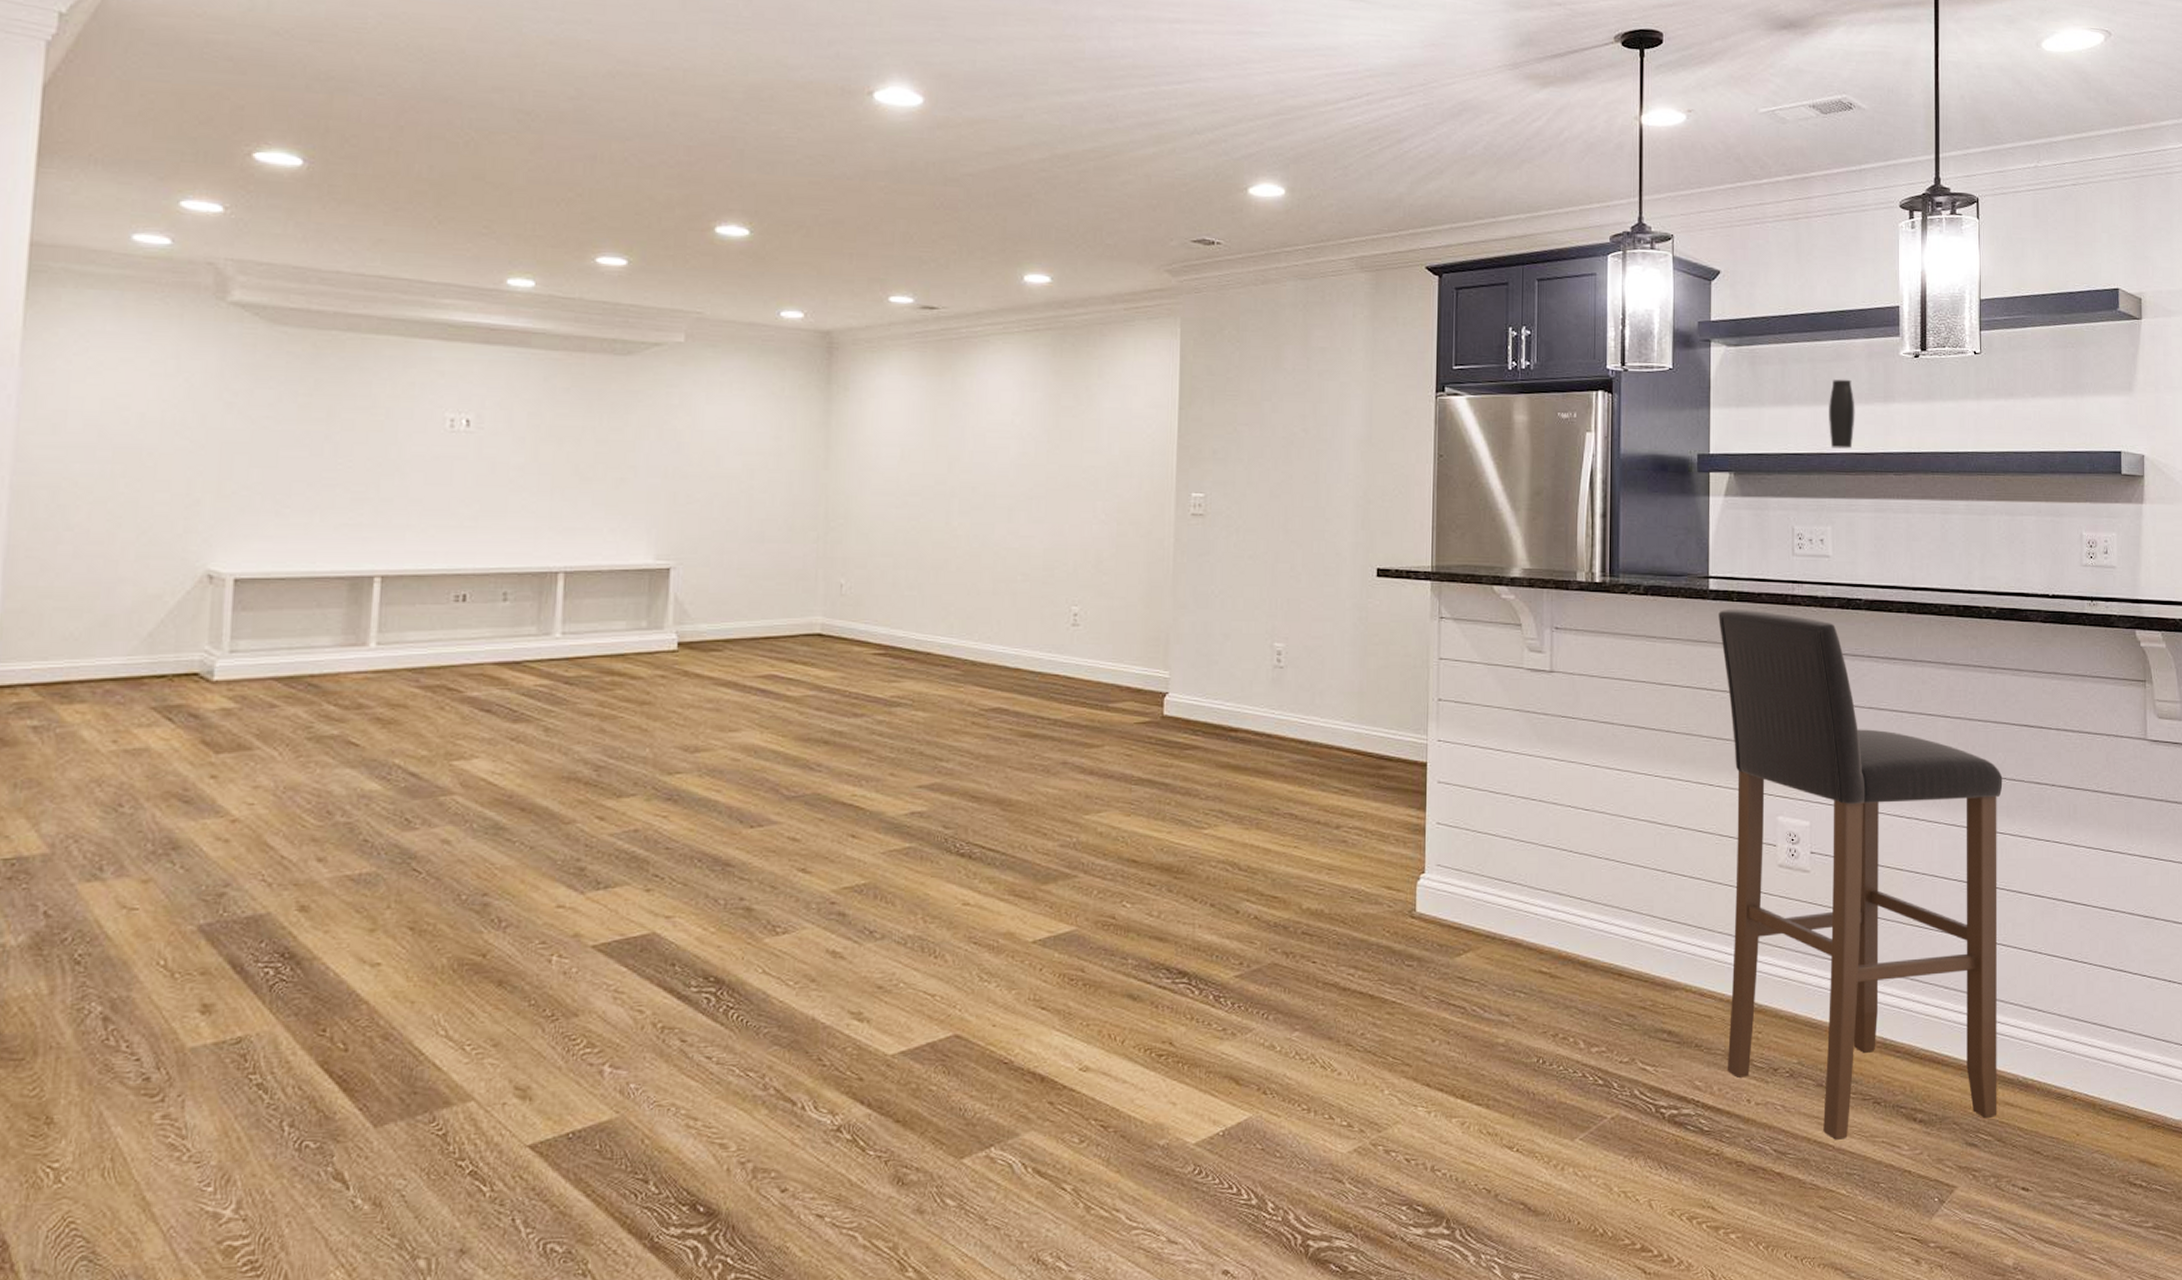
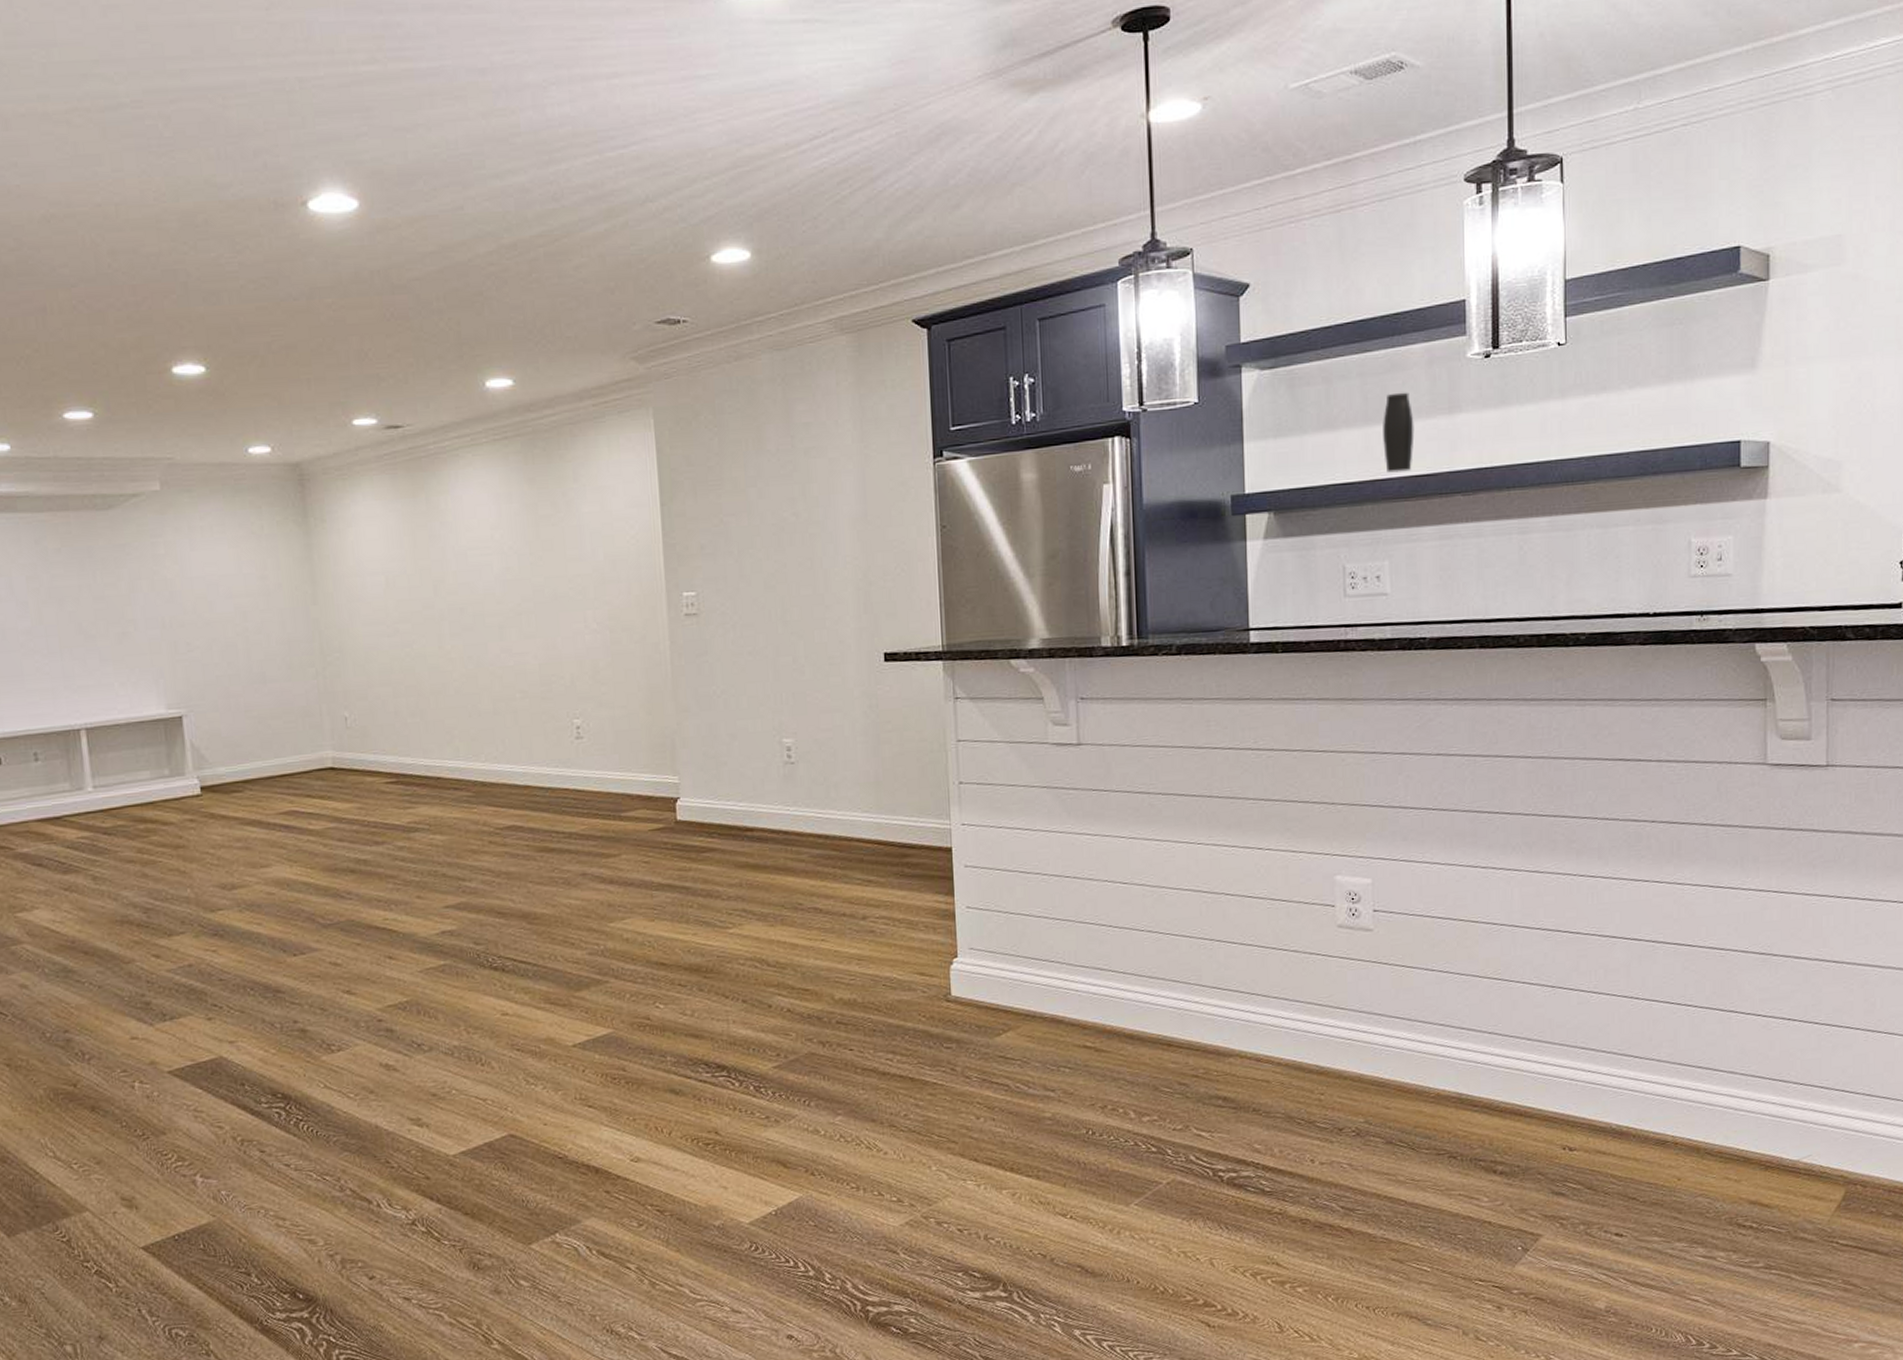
bar stool: present [1718,608,2003,1140] -> none [1262,660,1593,1195]

